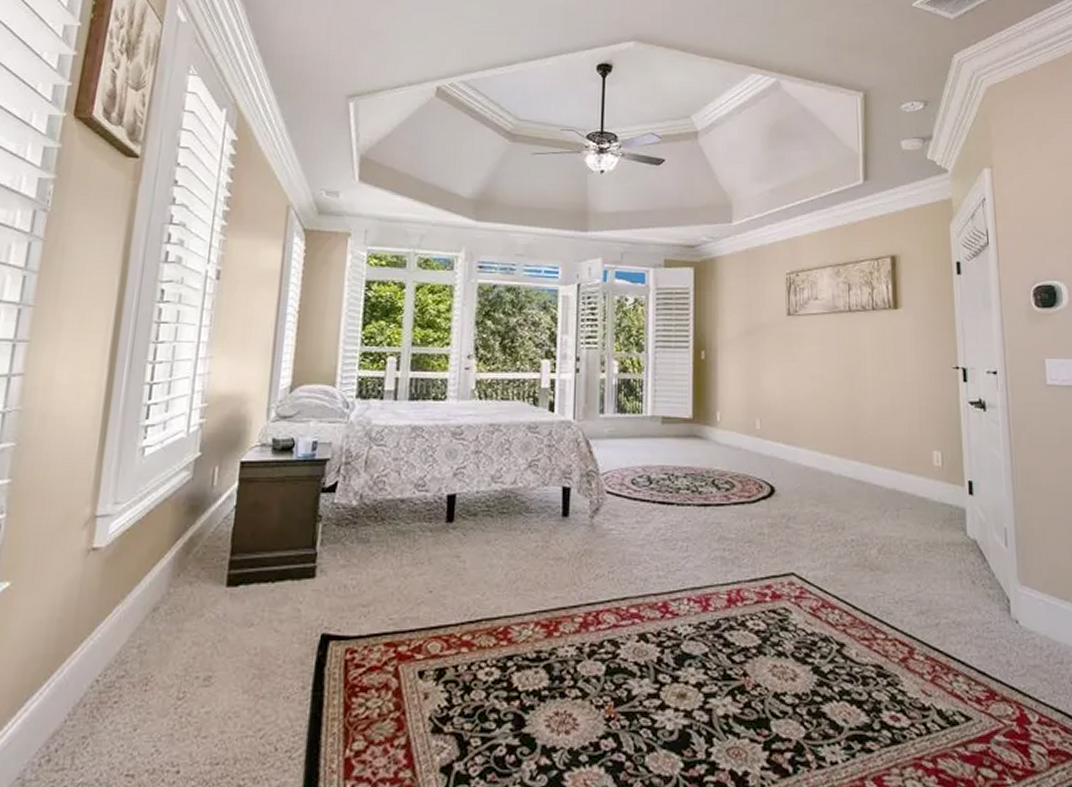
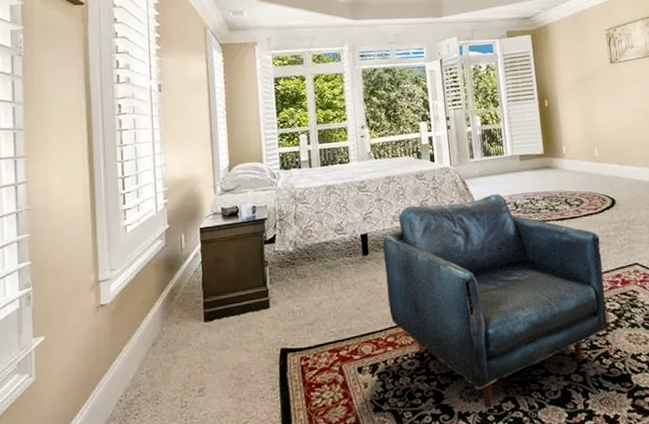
armchair: none [470,462,751,744] -> present [382,193,610,408]

